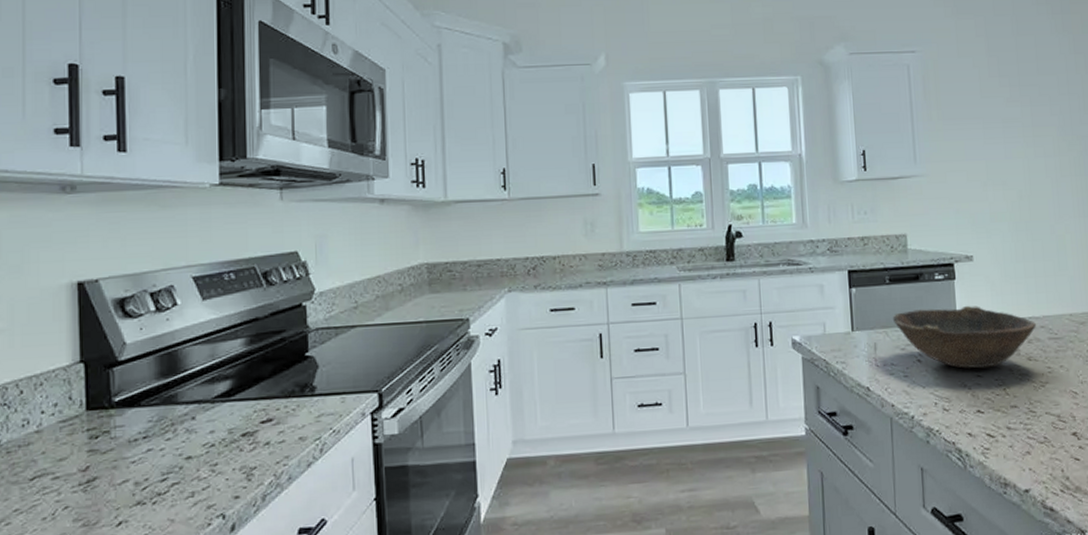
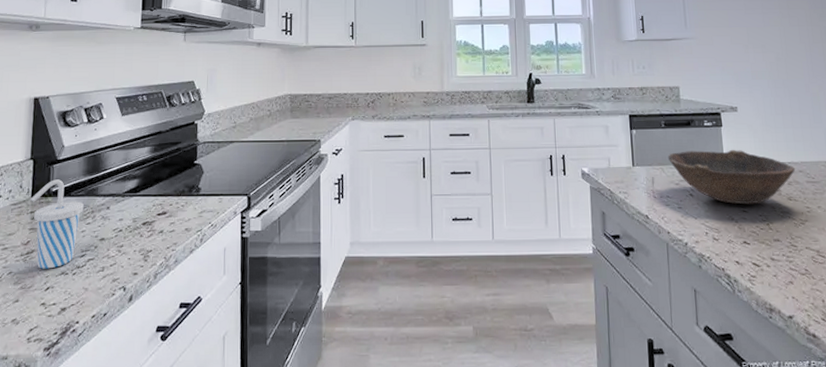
cup: none [85,386,160,500] -> present [30,179,84,269]

